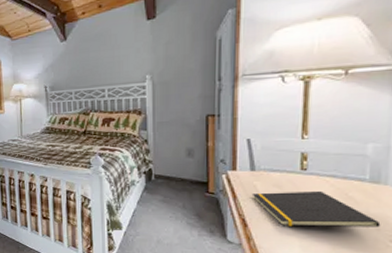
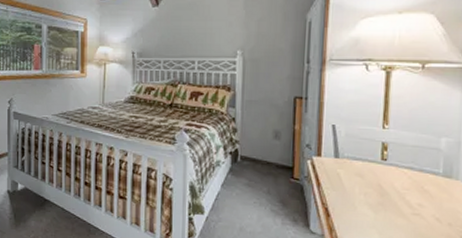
notepad: present [251,190,381,227] -> none [335,181,453,223]

